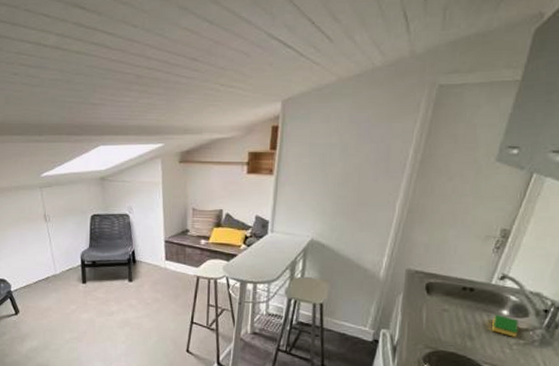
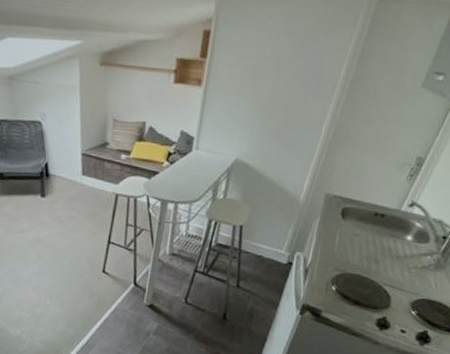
dish sponge: present [492,315,519,337] -> none [396,240,420,261]

